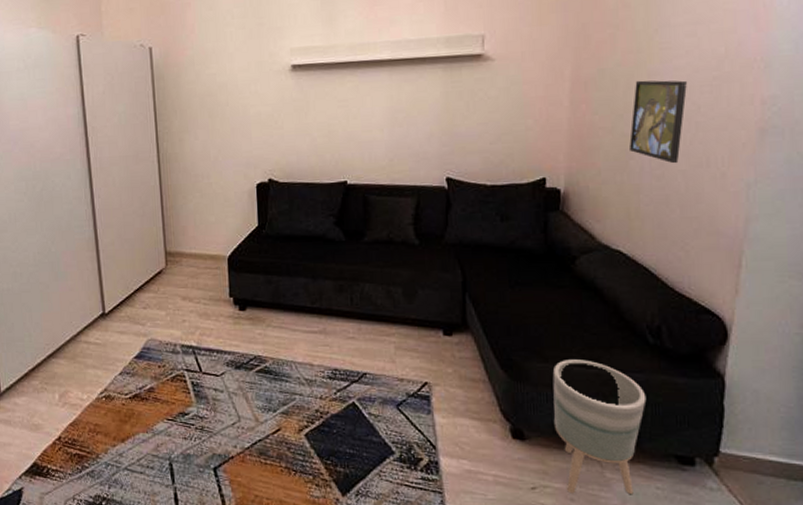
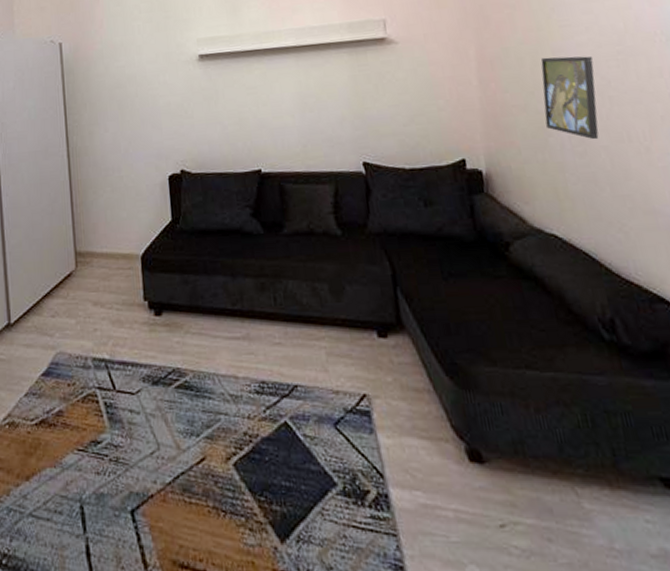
planter: present [552,360,647,494] -> none [503,361,620,532]

